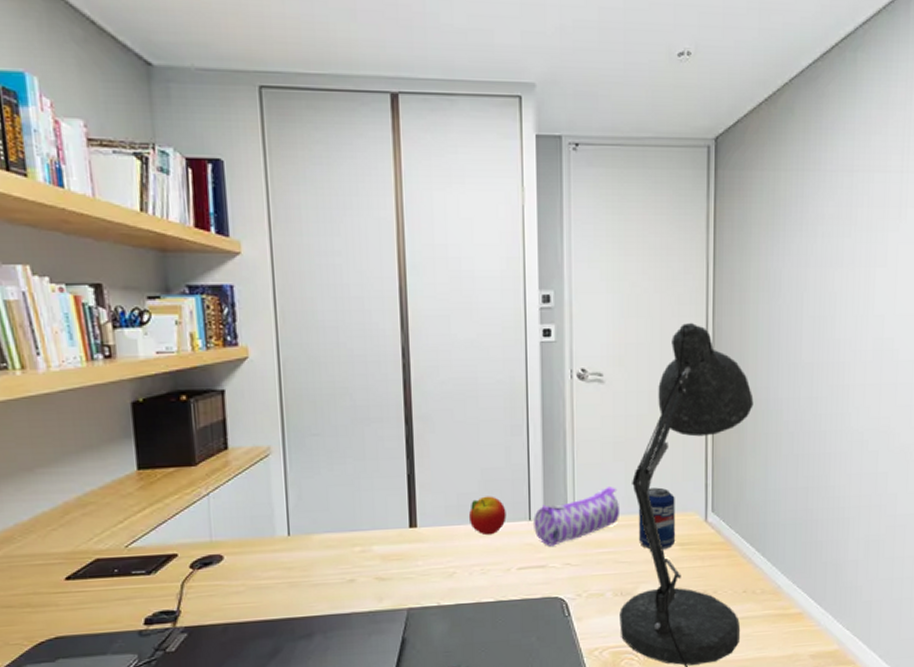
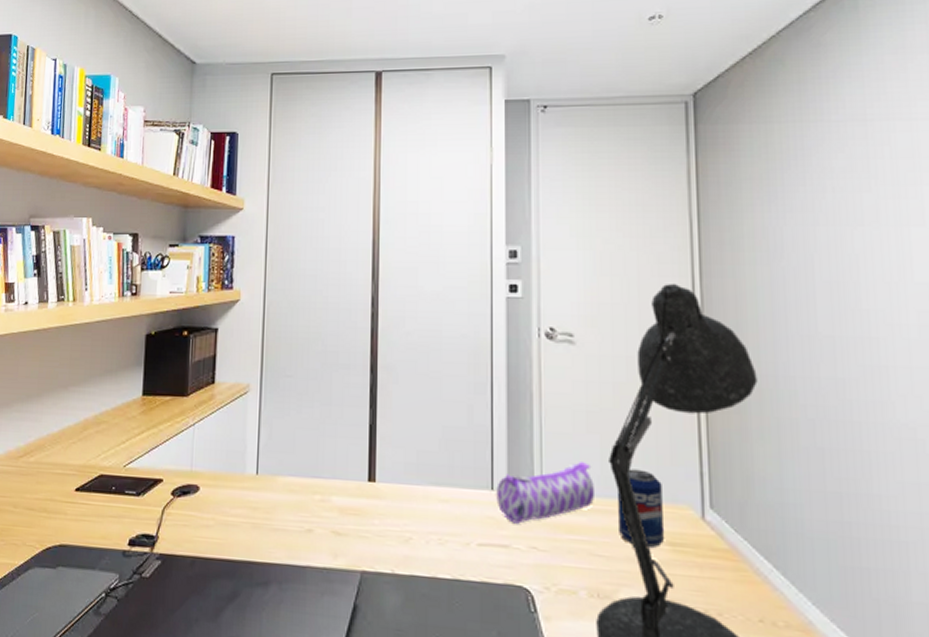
apple: present [468,496,506,536] -> none [427,456,467,501]

